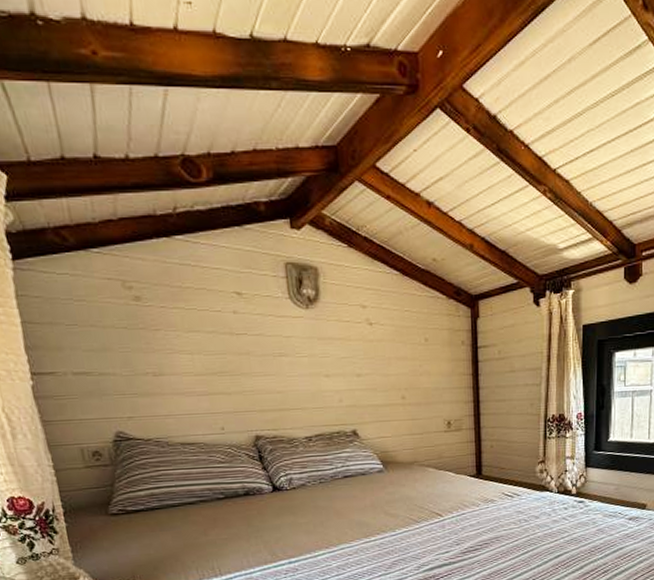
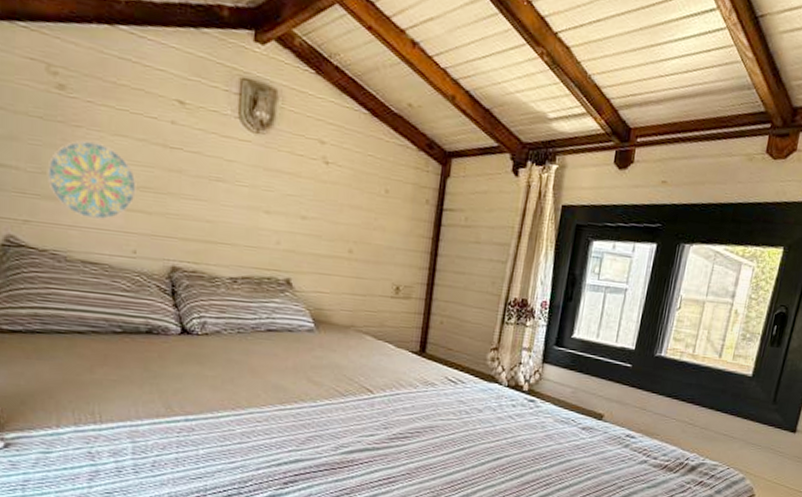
decorative plate: none [138,340,215,407] -> present [47,140,137,220]

